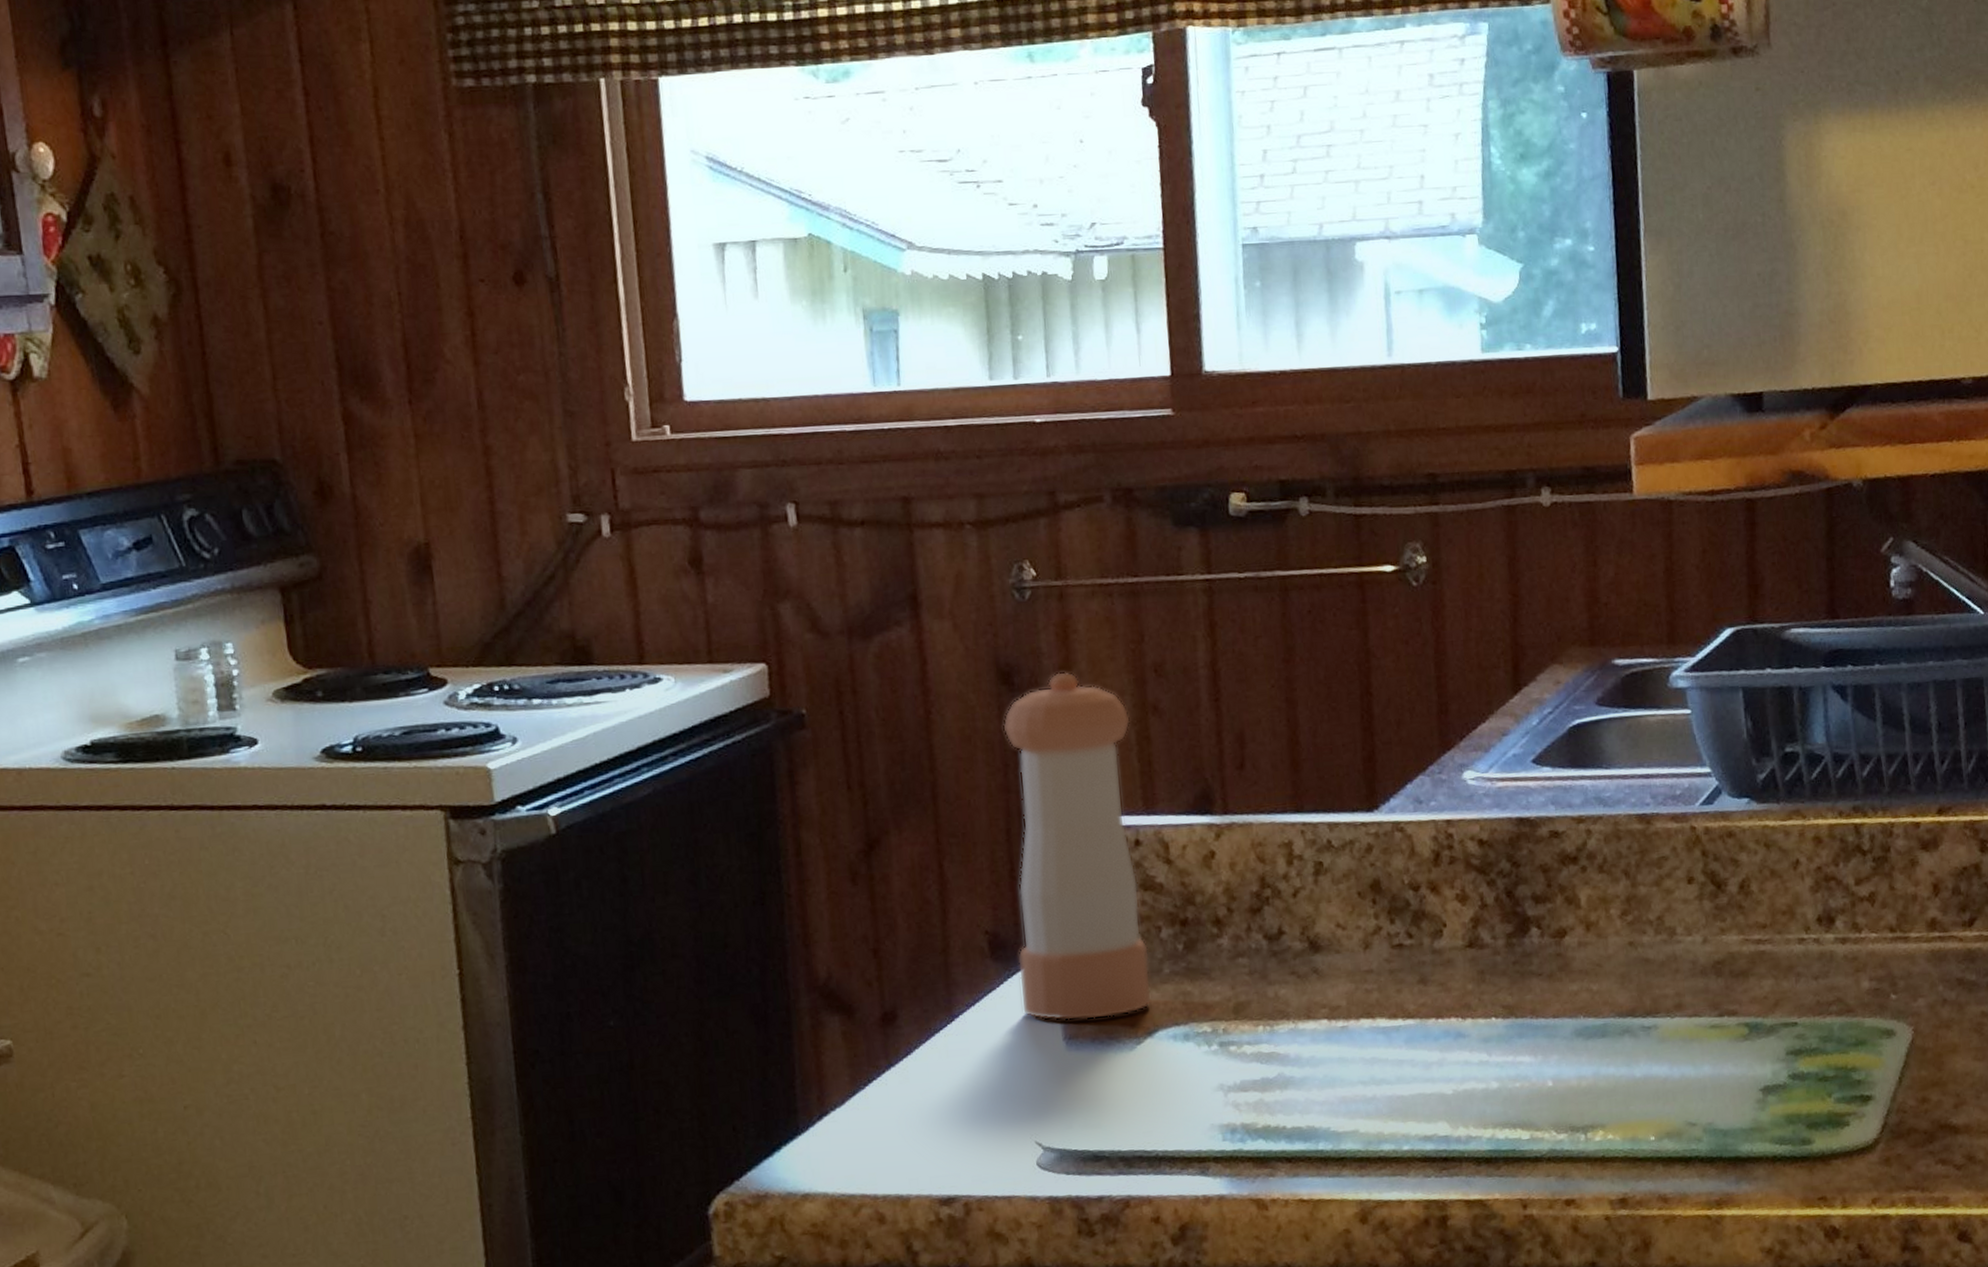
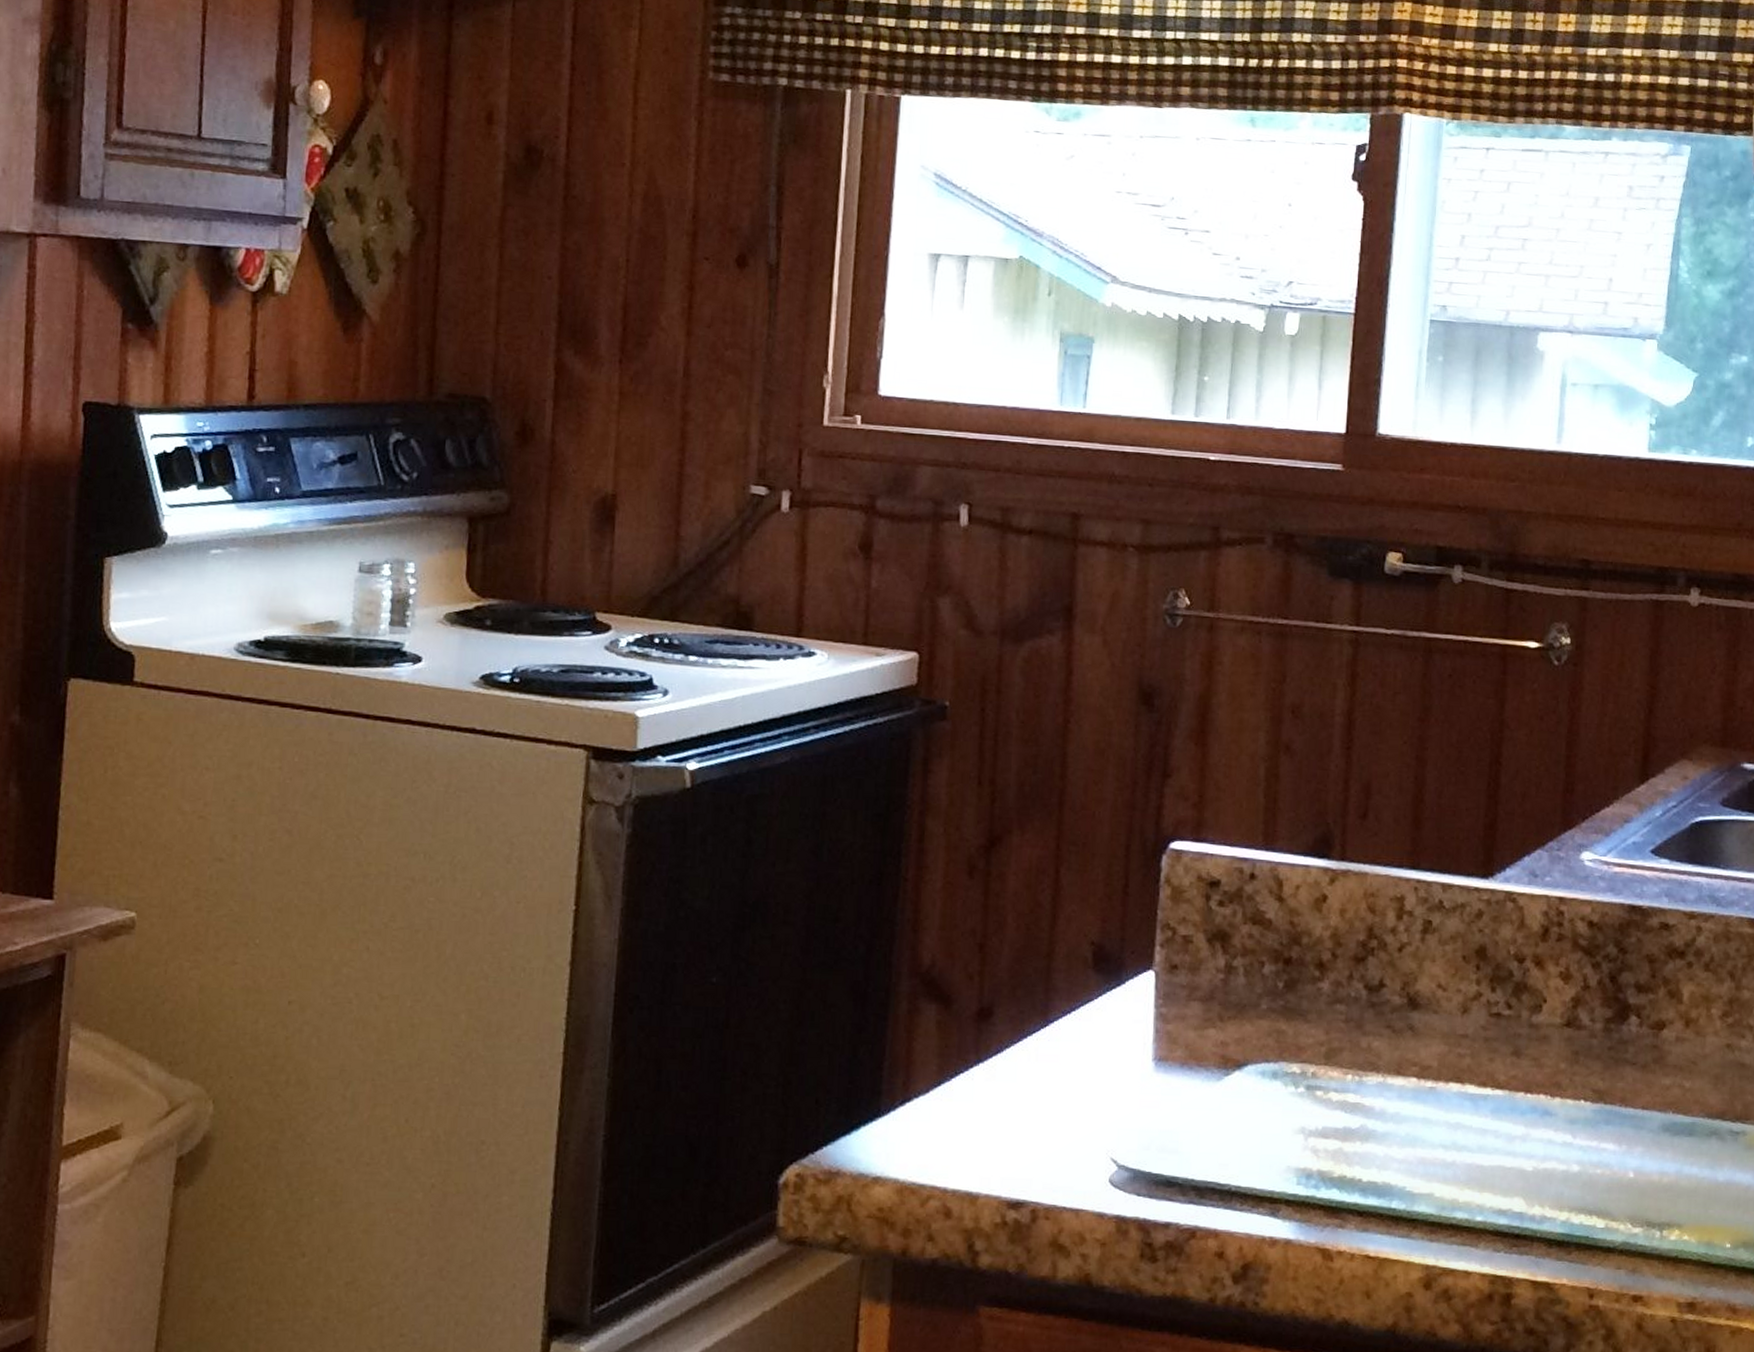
pepper shaker: present [1003,672,1152,1021] -> none [1116,700,1262,1045]

